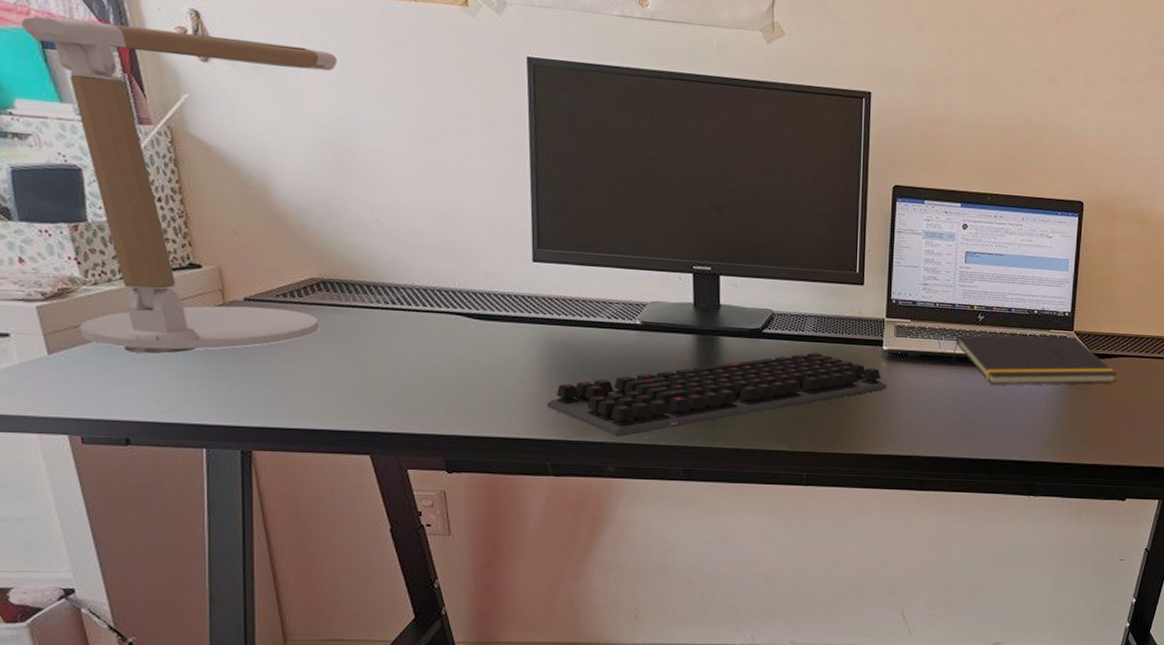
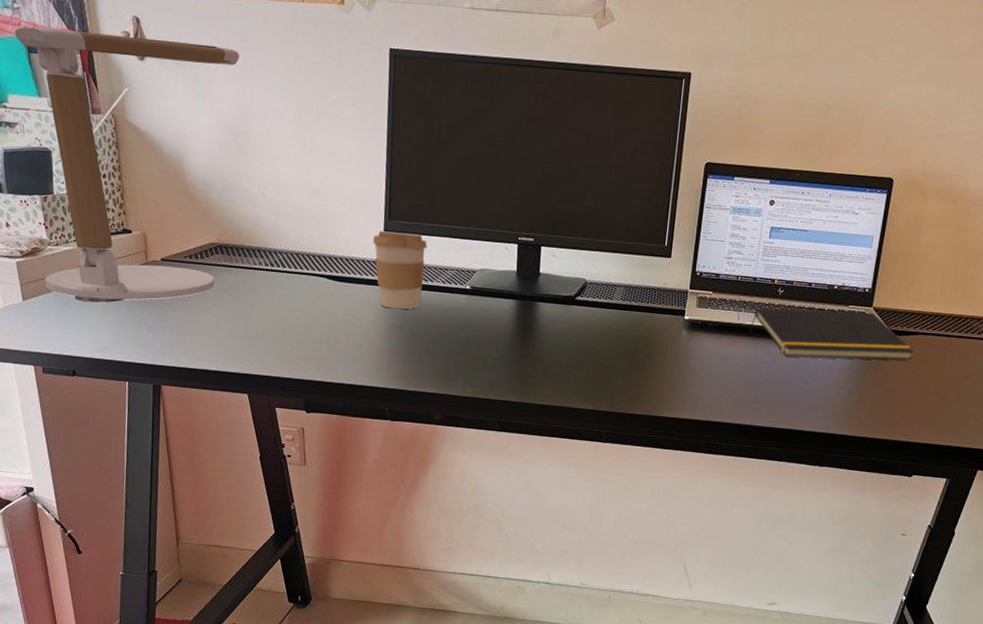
coffee cup: none [519,261,587,350] -> present [372,230,428,310]
computer keyboard: present [547,352,887,437] -> none [388,319,686,389]

